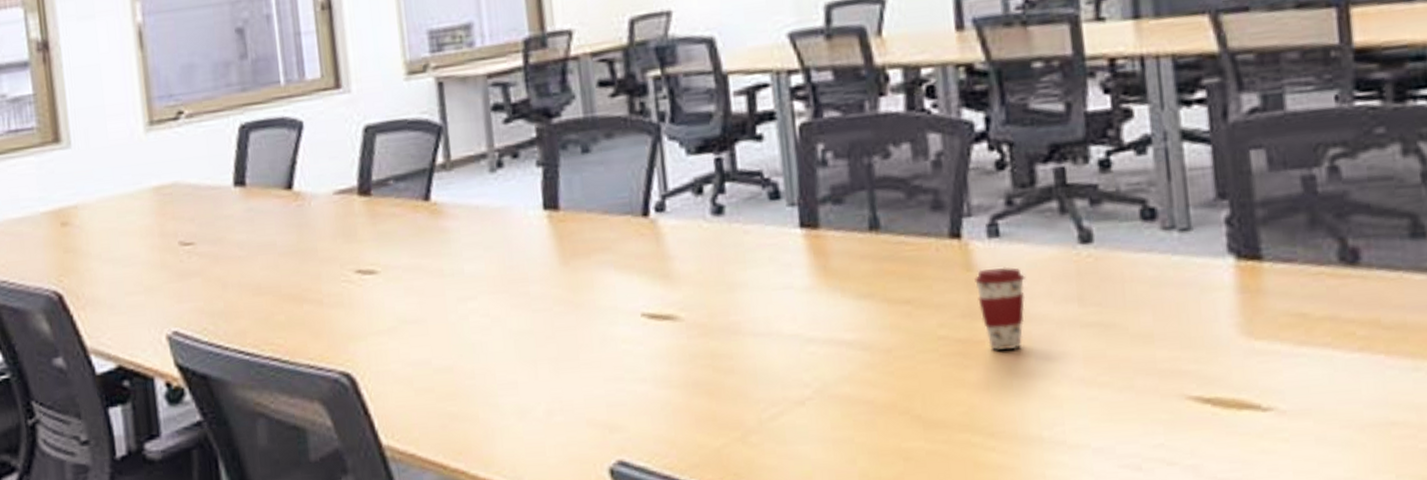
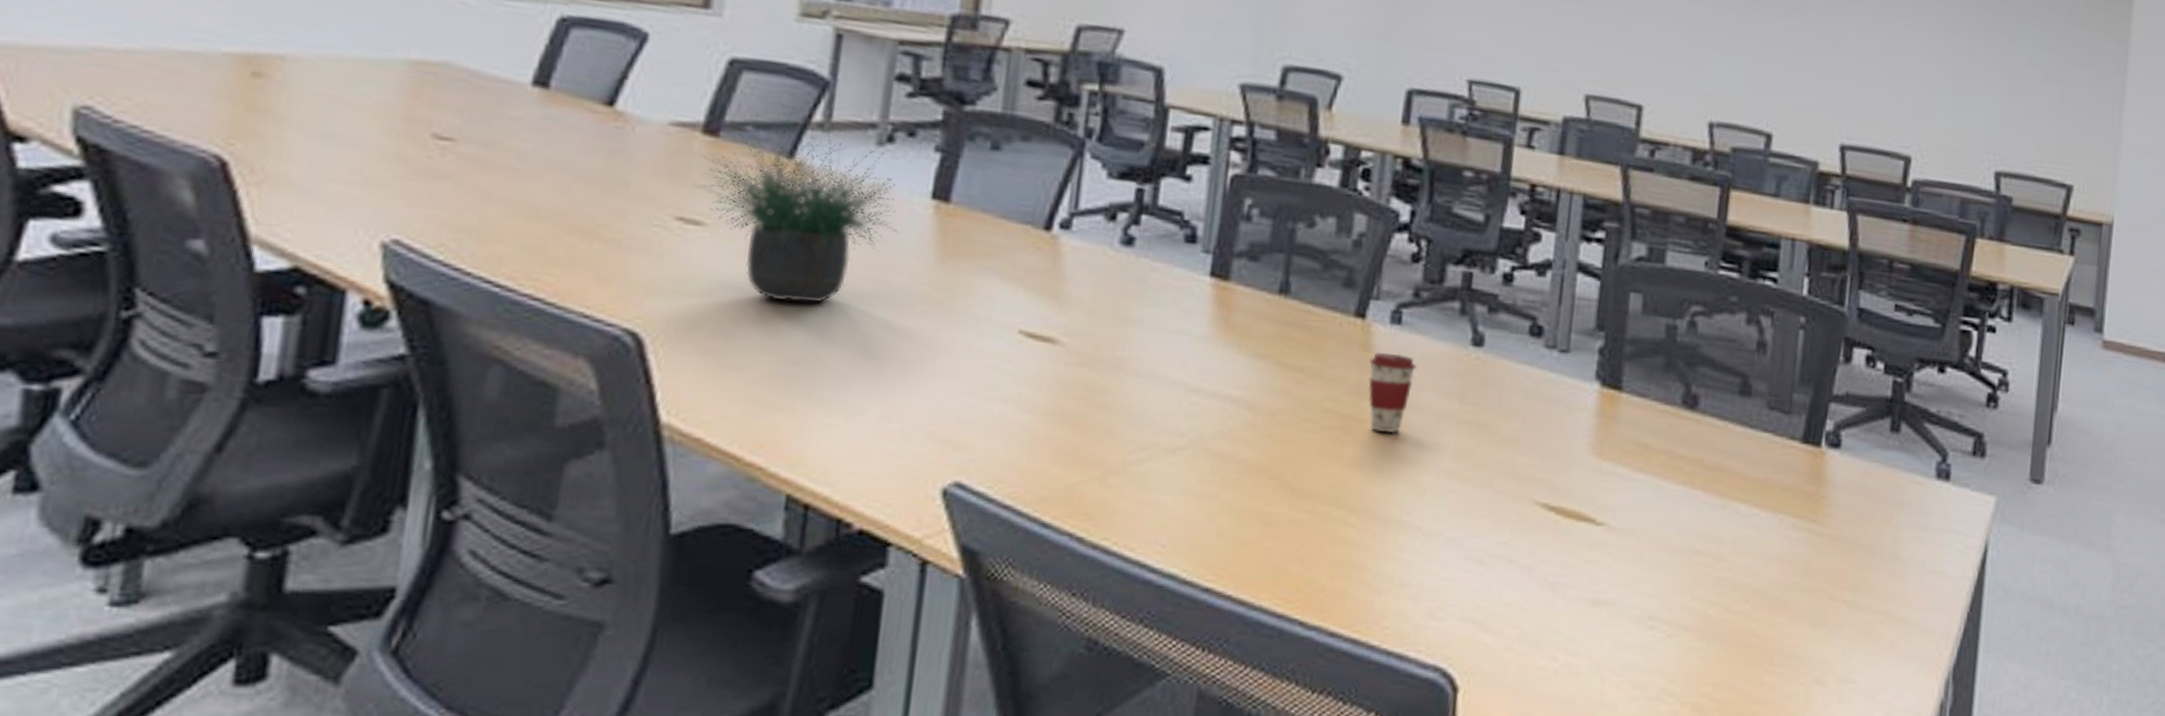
potted plant: none [362,152,523,327] -> present [692,108,897,304]

